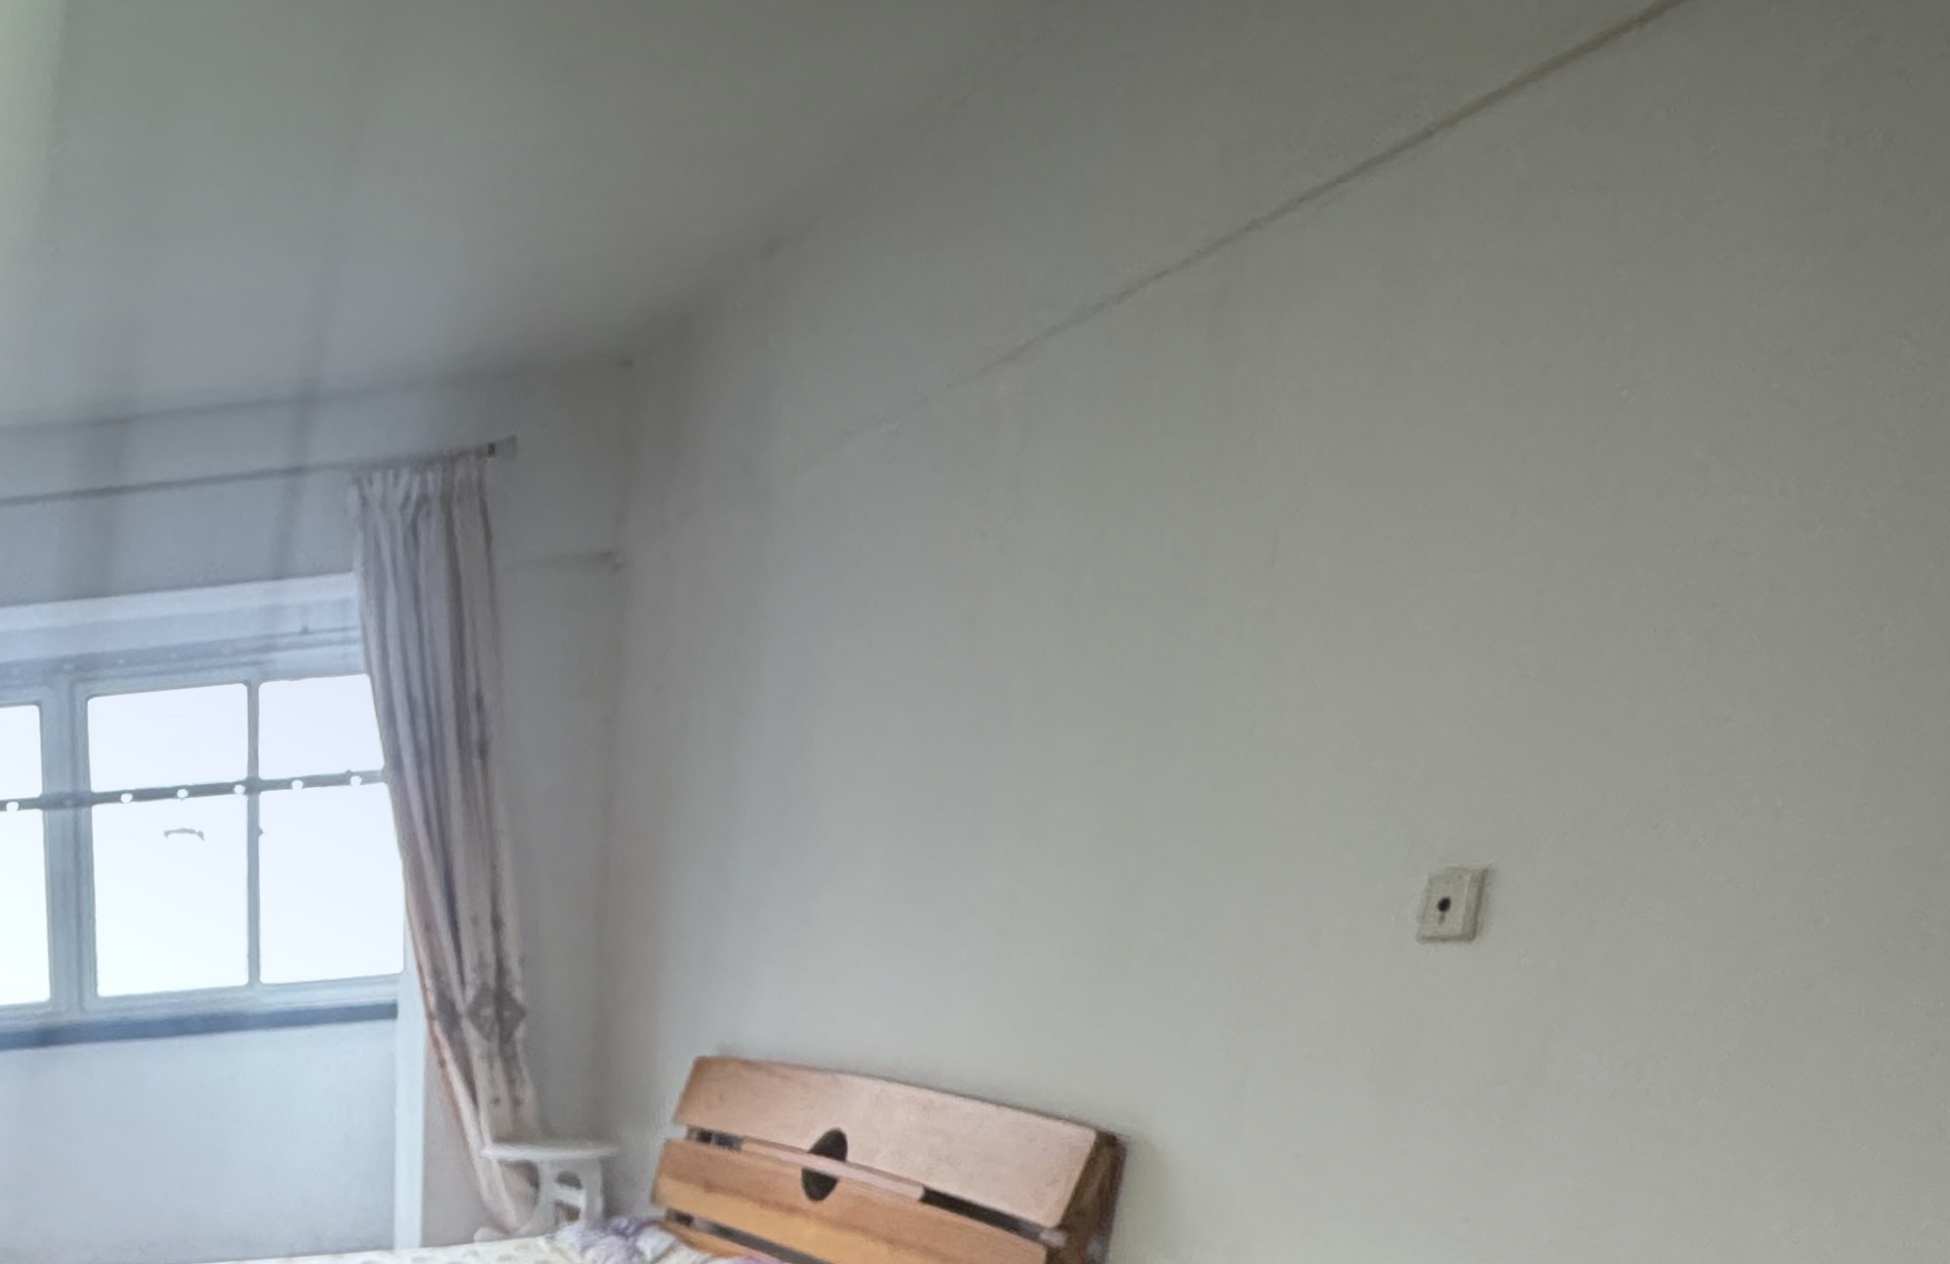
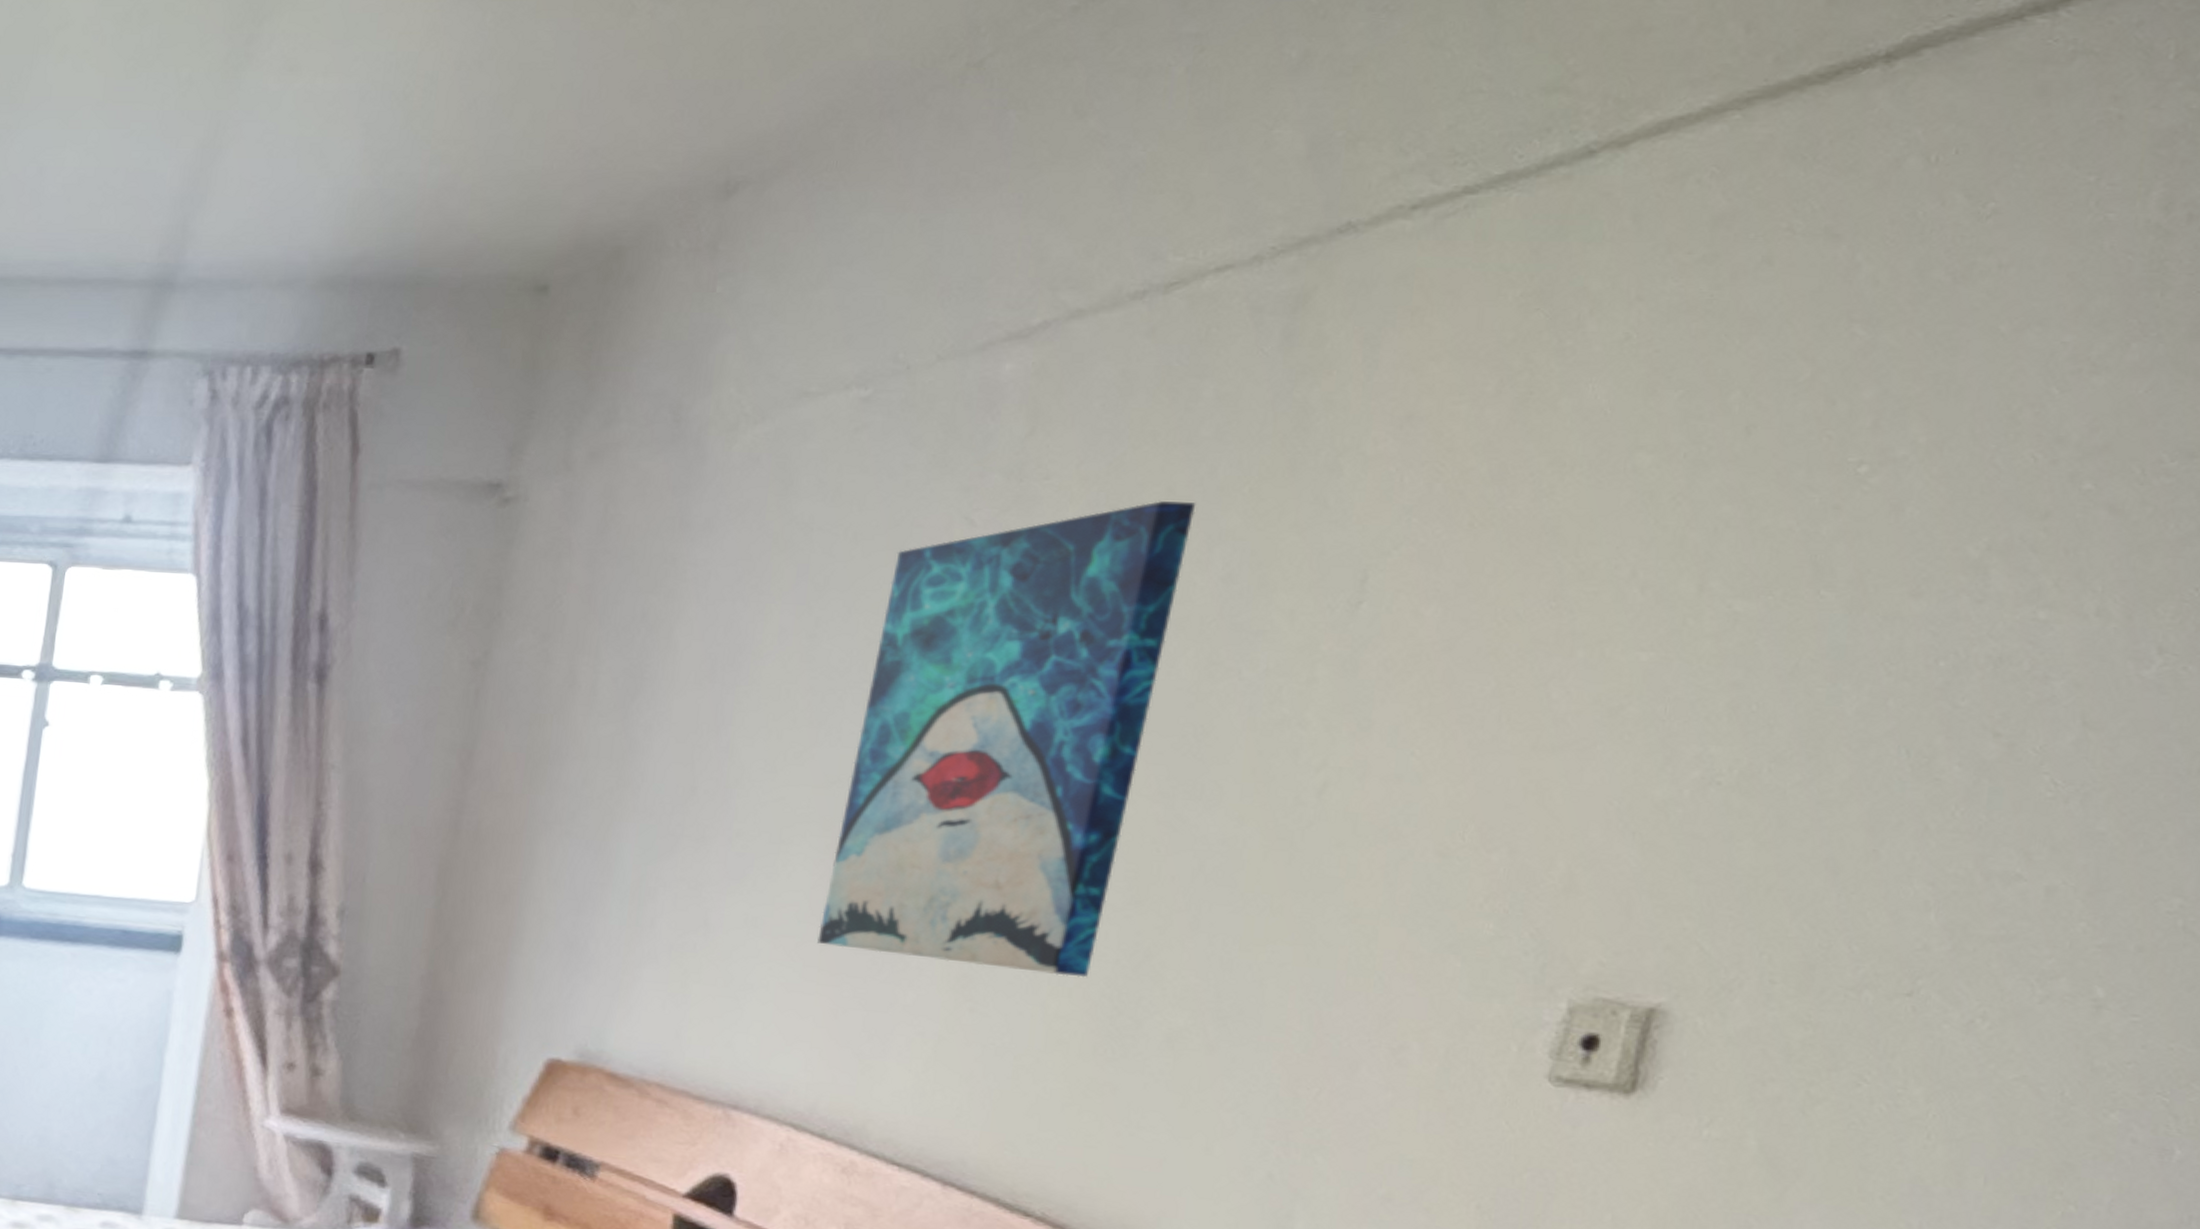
wall art: none [891,491,1151,923] -> present [817,501,1197,978]

